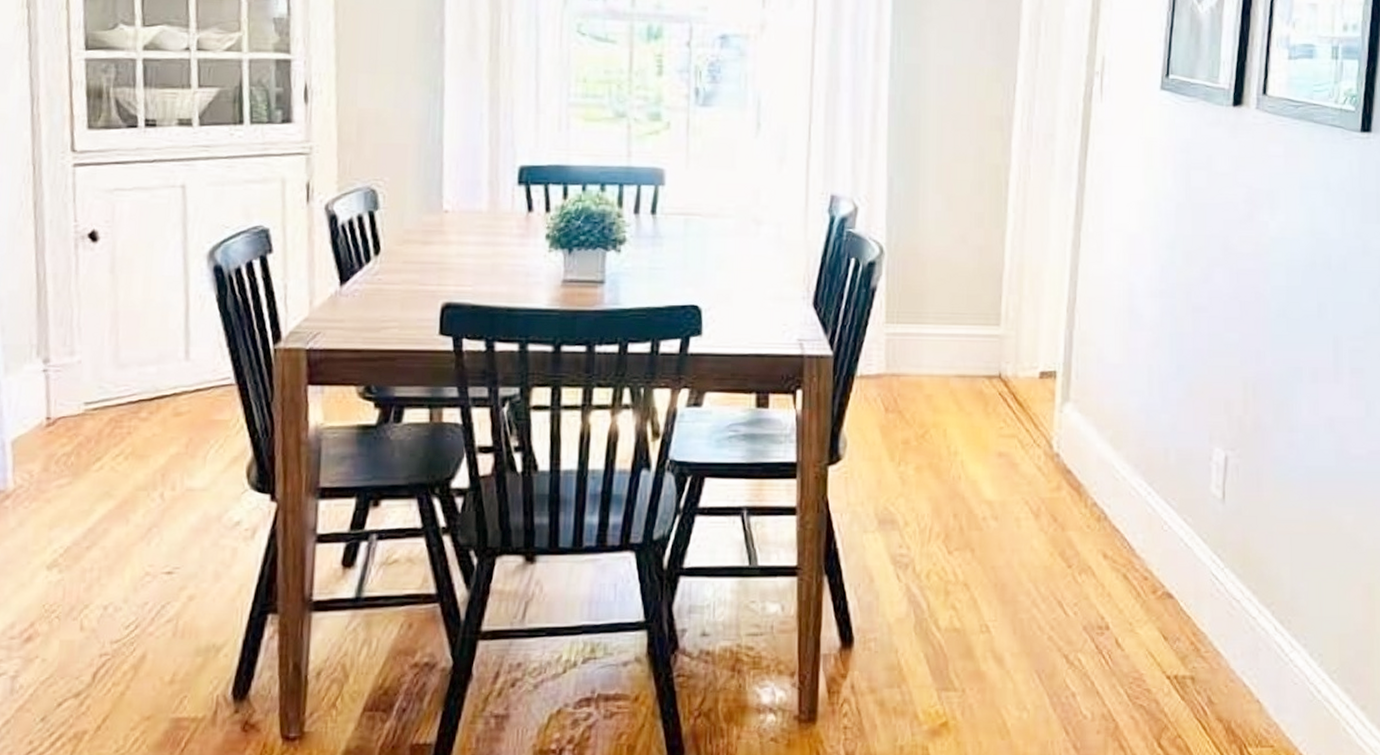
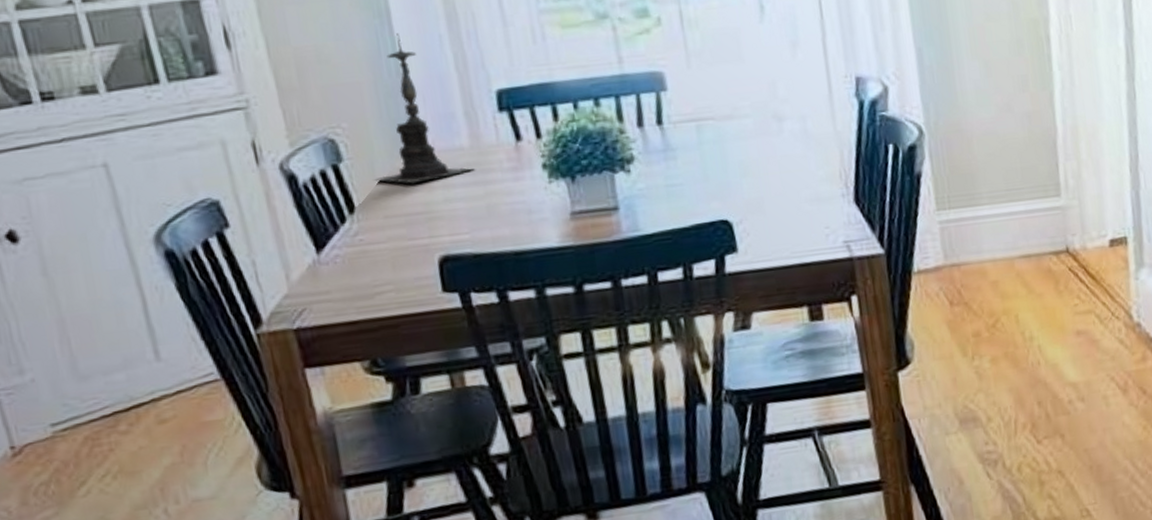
candle holder: none [400,108,488,237] -> present [373,33,475,184]

